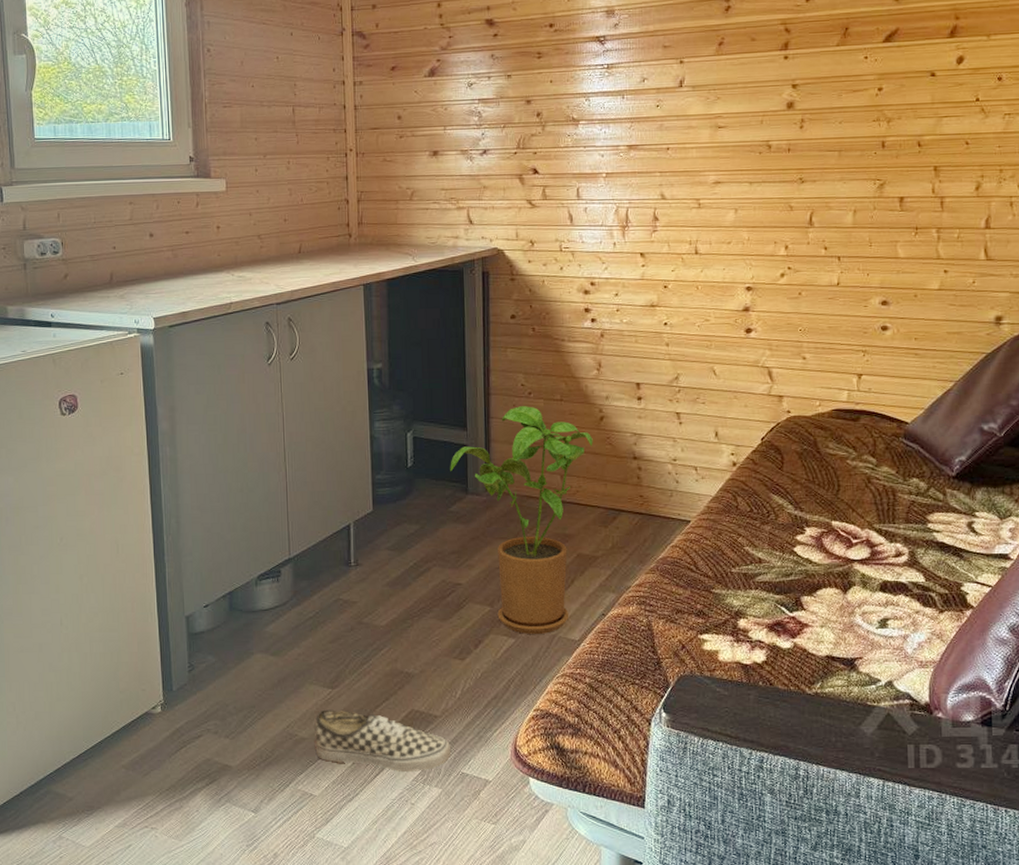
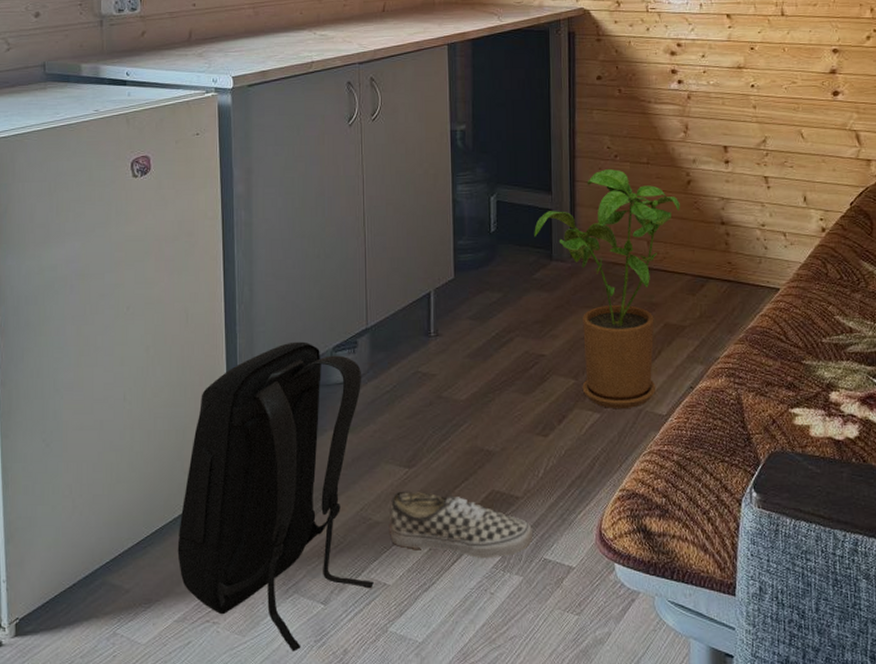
backpack: none [116,570,301,855] -> present [177,341,374,652]

